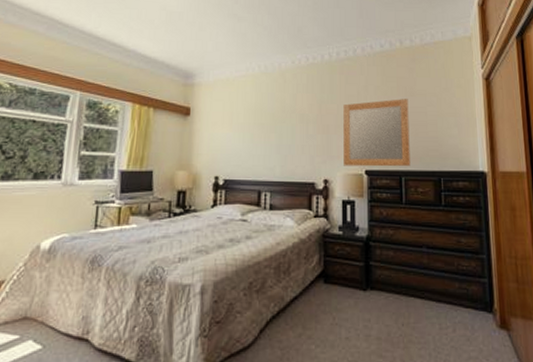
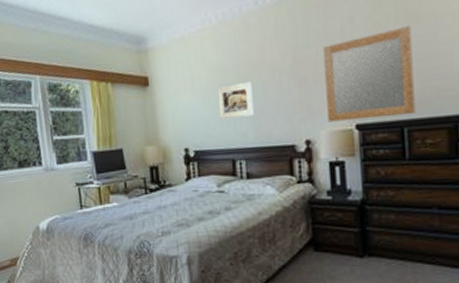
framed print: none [251,124,283,154] -> present [217,82,254,120]

